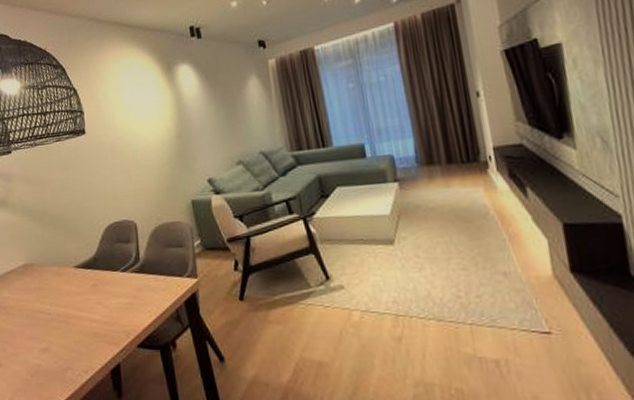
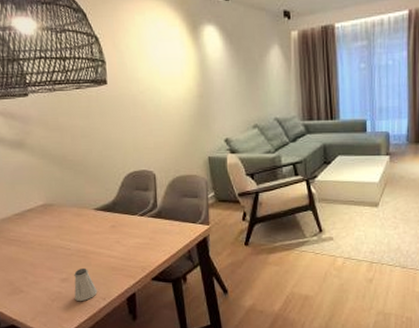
saltshaker: none [54,335,79,376] -> present [74,267,98,302]

